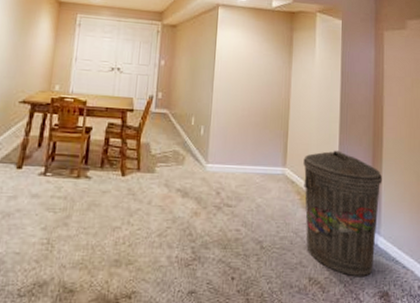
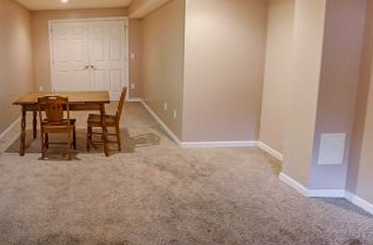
trash can: present [303,150,383,276] -> none [277,121,363,228]

